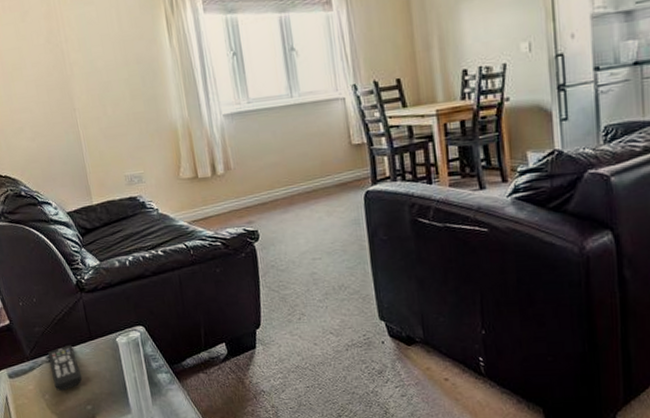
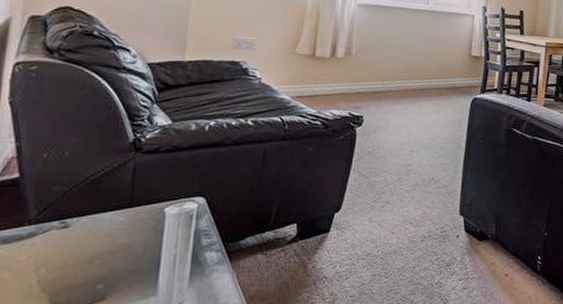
remote control: present [48,345,82,391] -> none [58,211,103,265]

